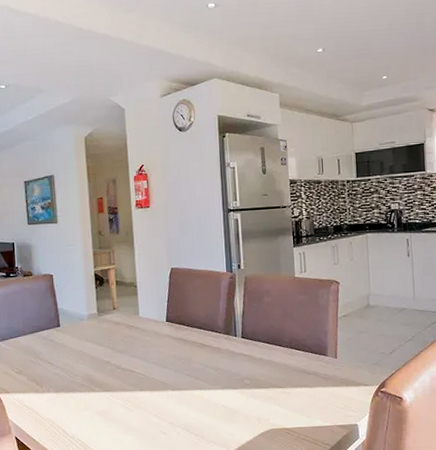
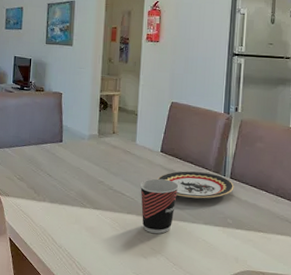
cup: none [149,349,190,407] -> present [139,178,179,234]
plate: none [166,335,247,365] -> present [157,171,234,199]

